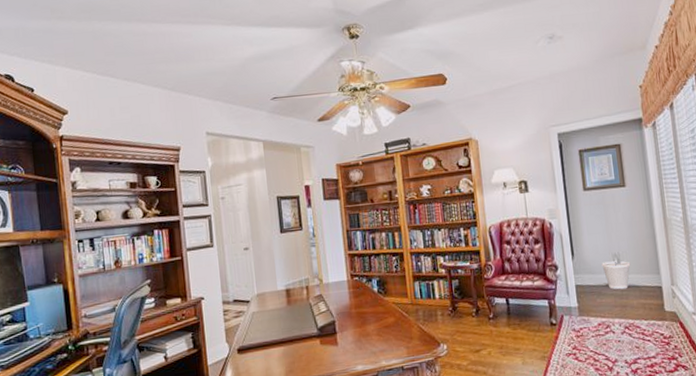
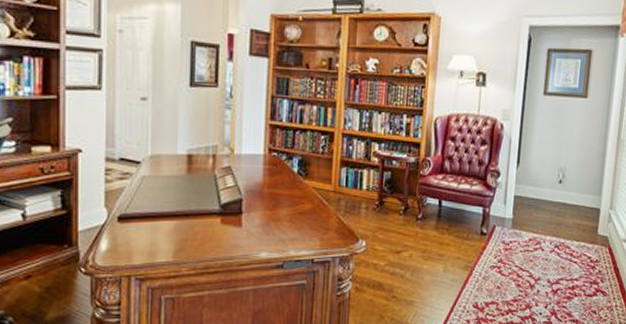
wastebasket: present [601,261,631,290] -> none [545,175,575,207]

